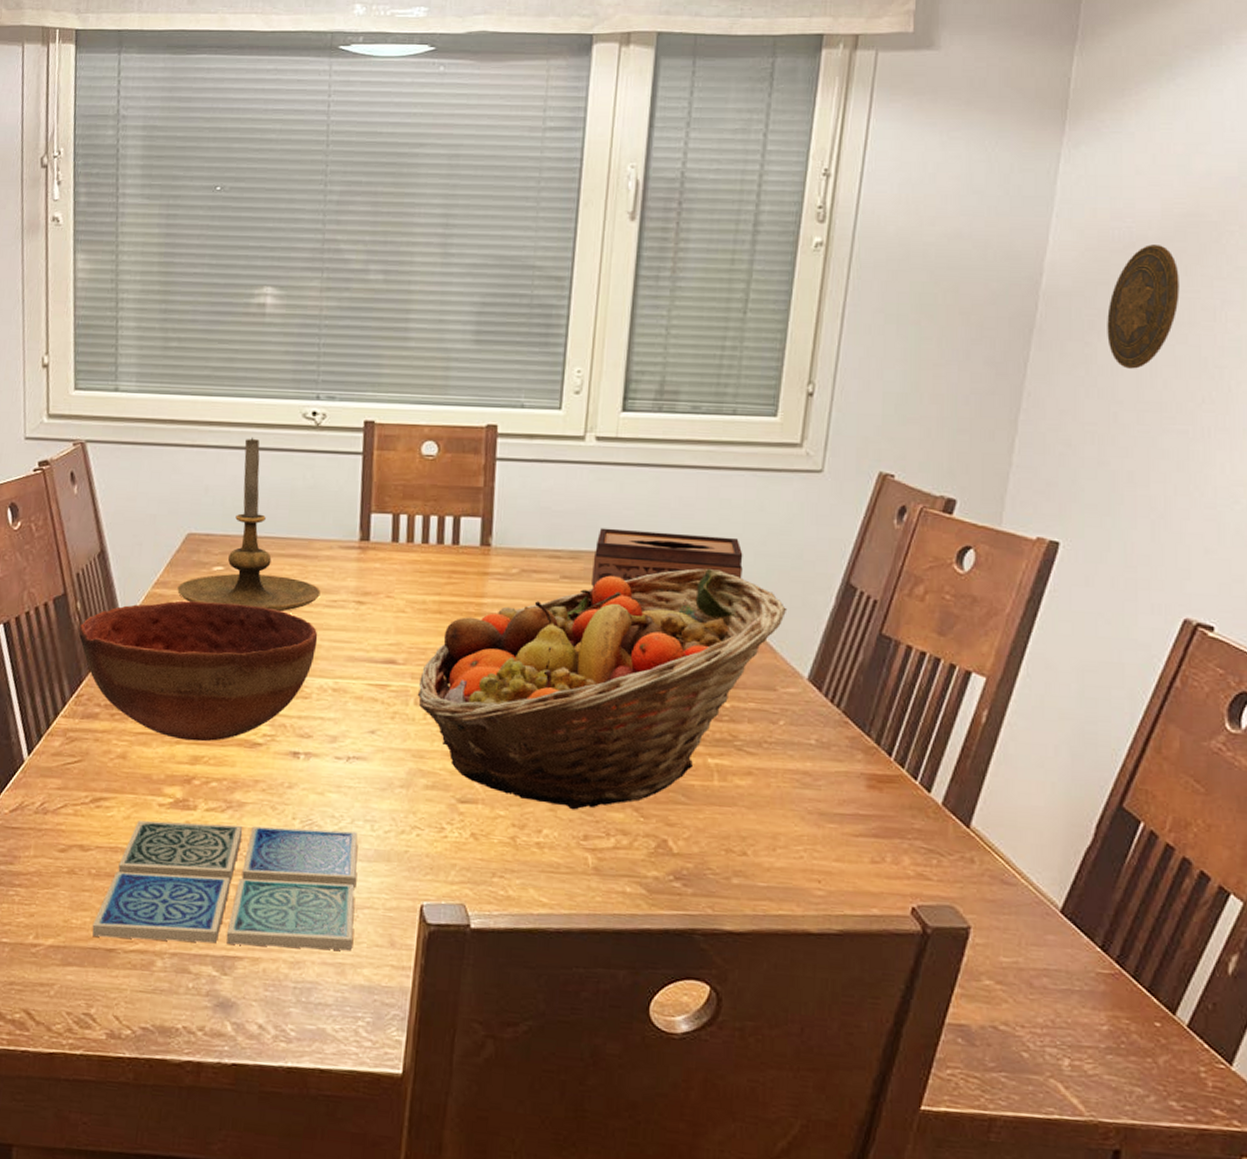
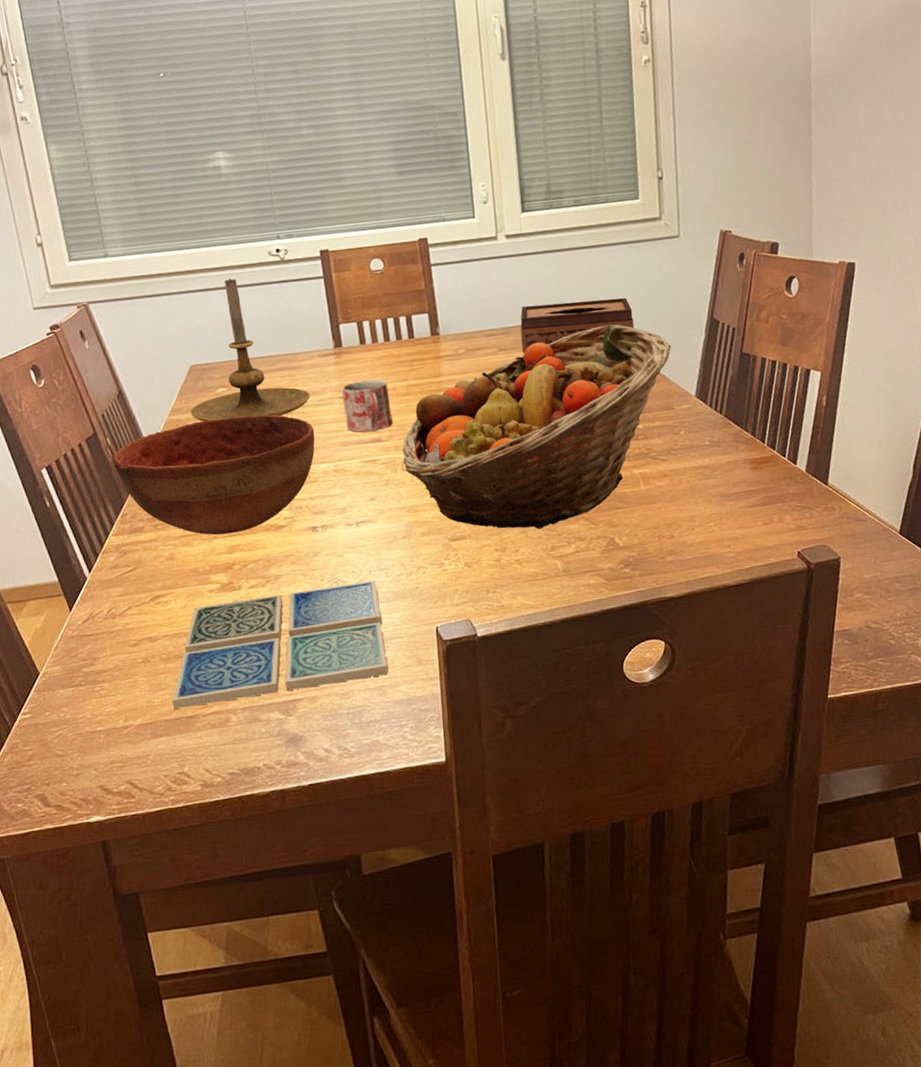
mug: none [357,586,416,651] -> present [342,379,393,433]
decorative plate: present [1107,245,1180,369] -> none [860,31,908,126]

